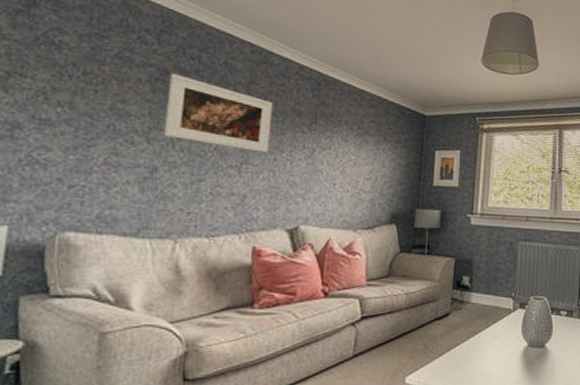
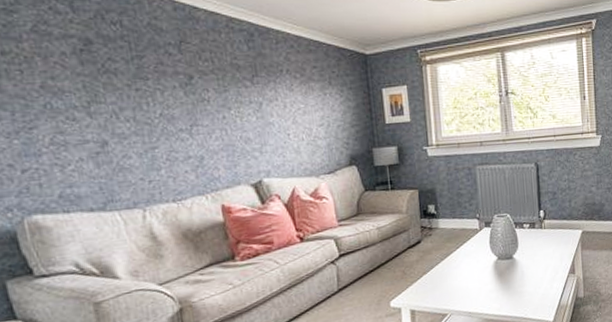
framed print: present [163,73,273,153] -> none [94,42,216,113]

